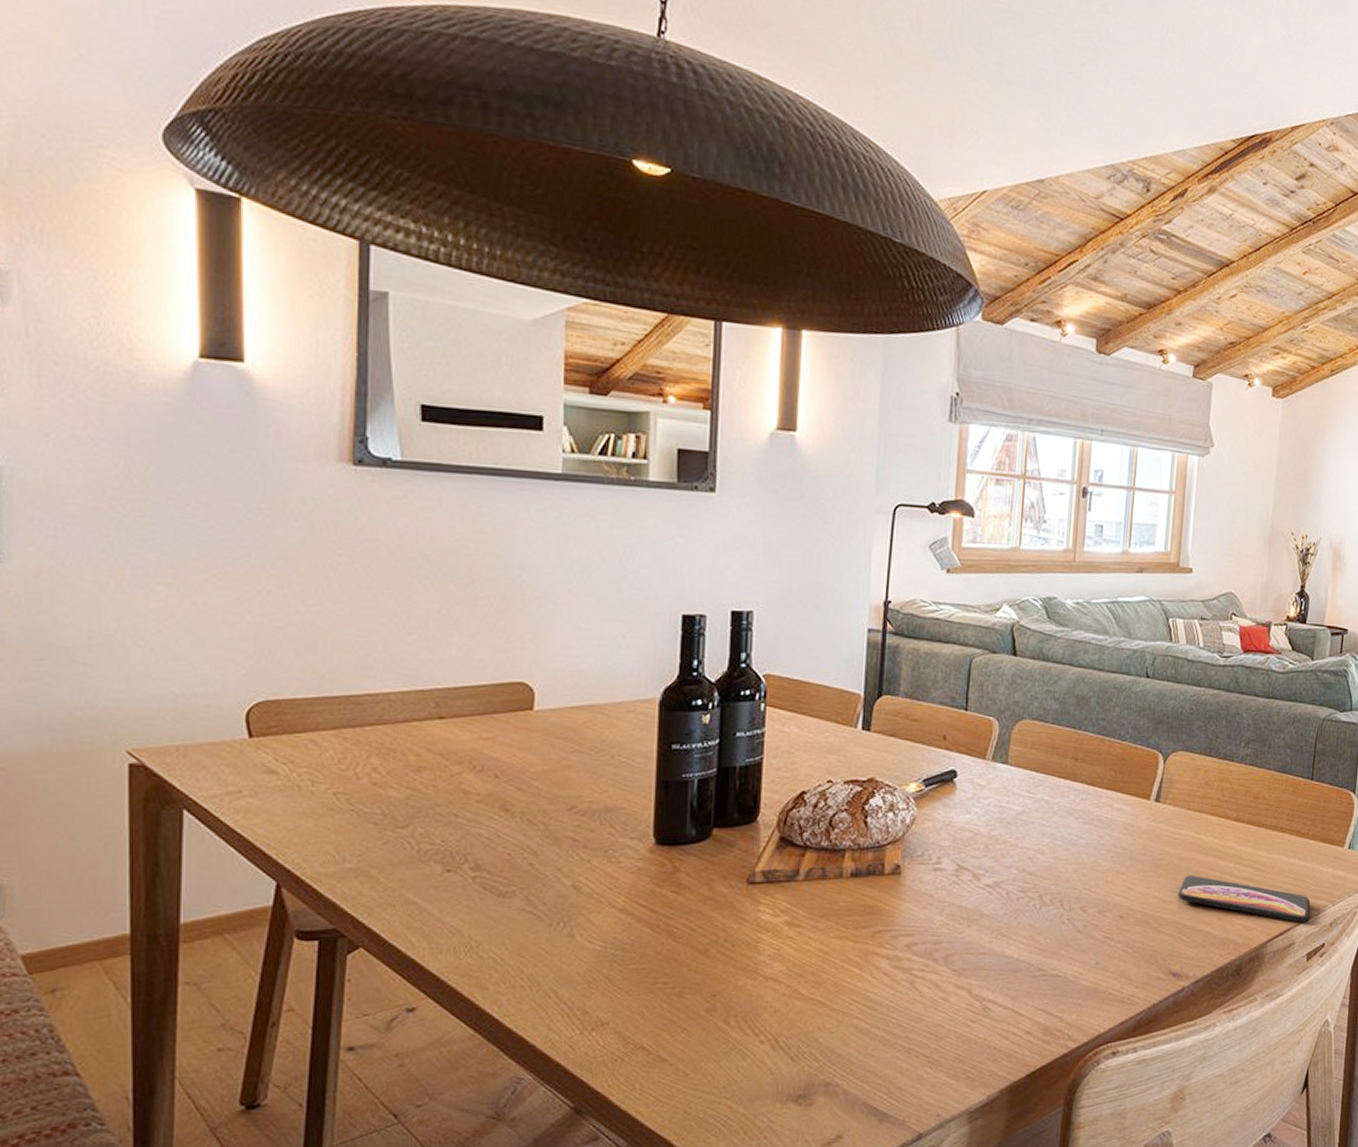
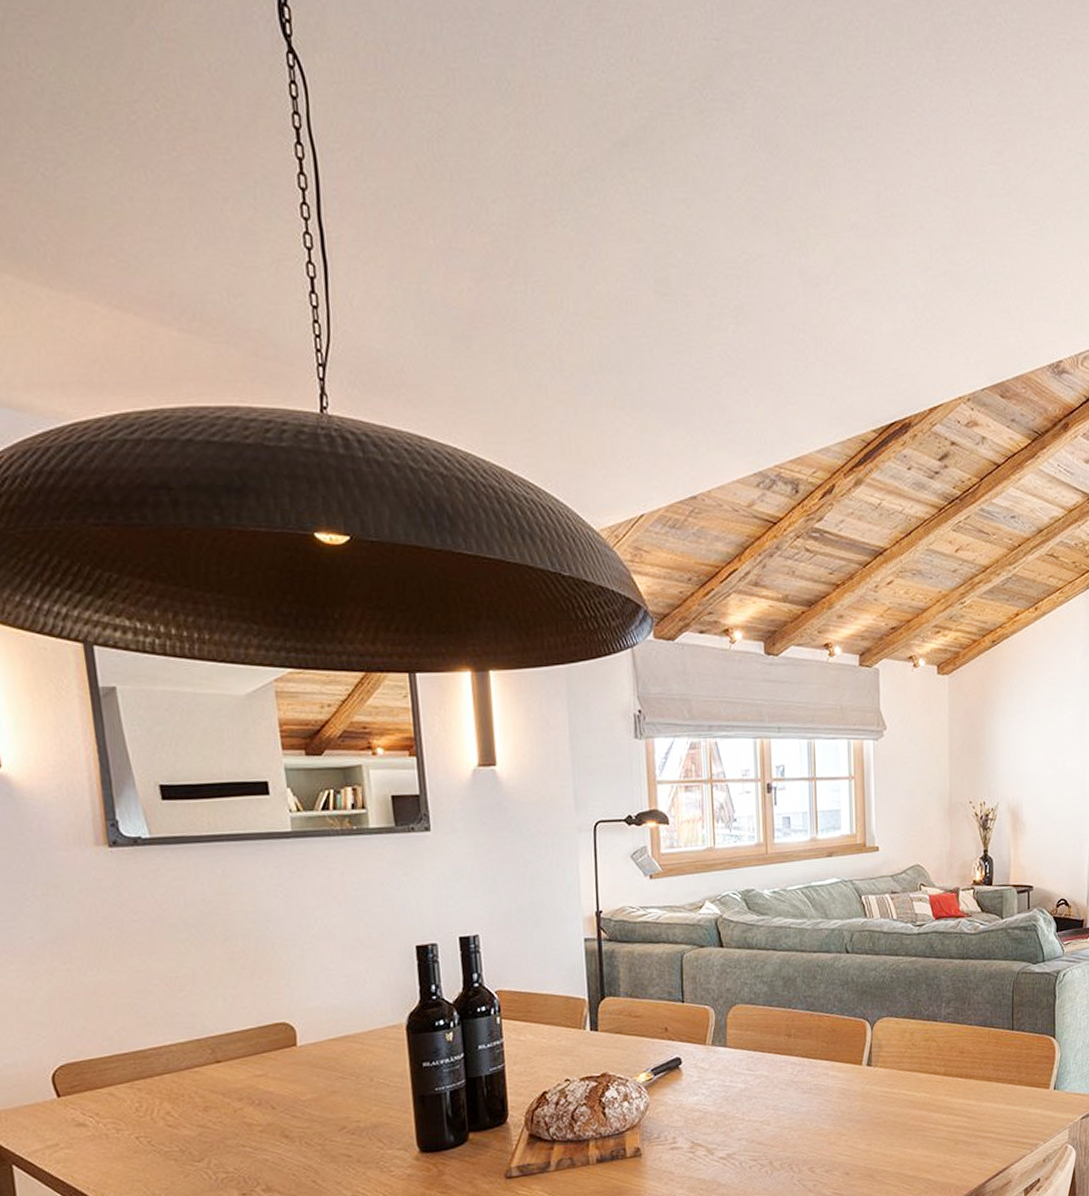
smartphone: present [1178,875,1311,922] -> none [898,1129,1023,1162]

